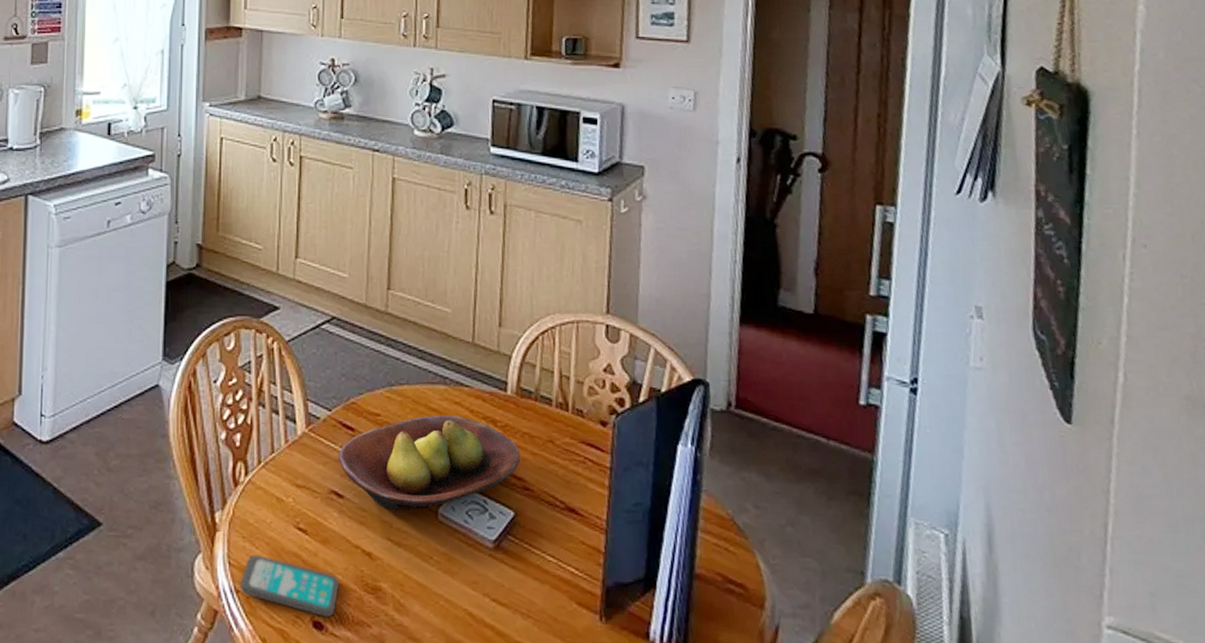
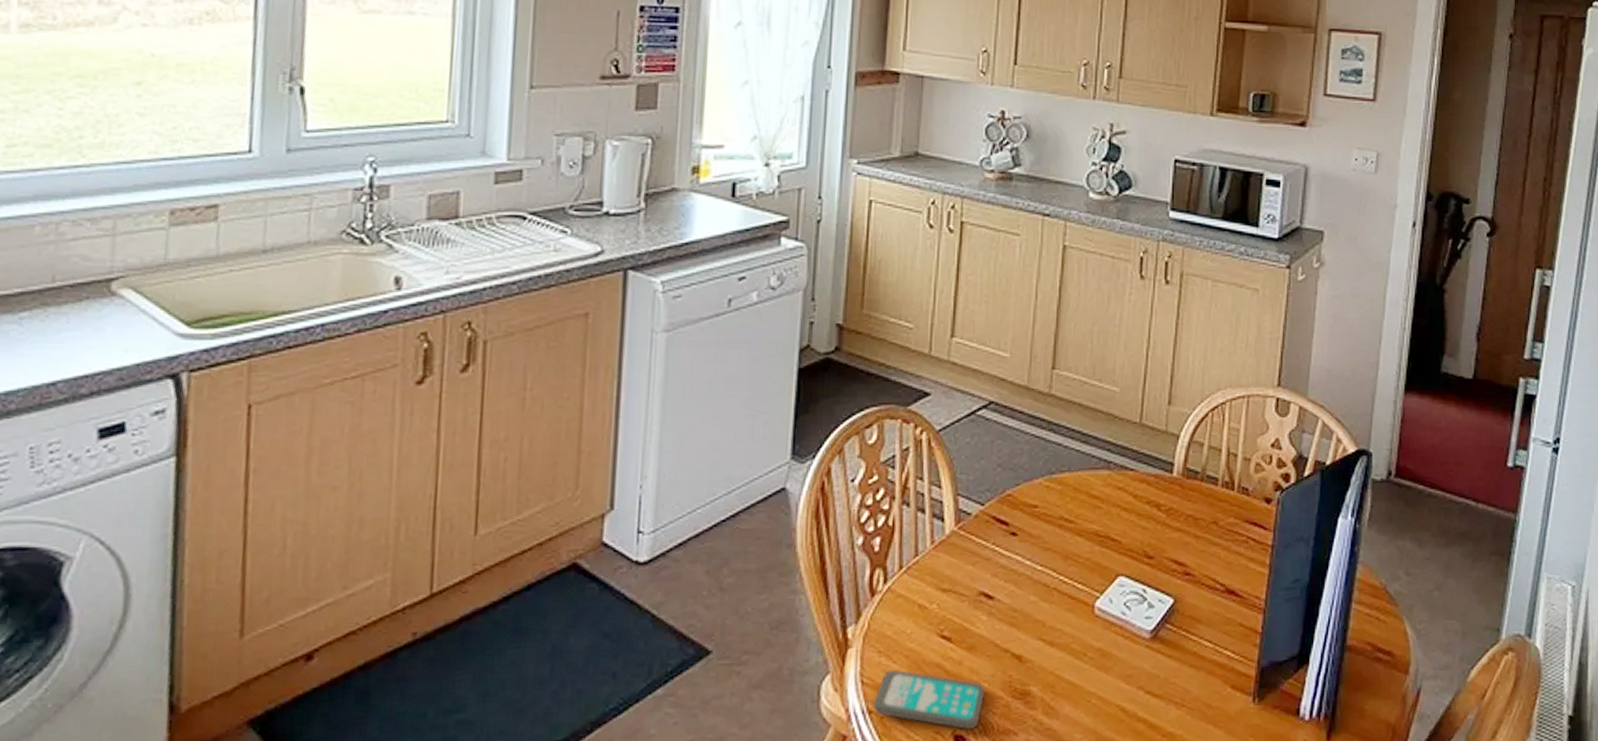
fruit bowl: present [338,415,521,511] -> none [990,502,1183,608]

